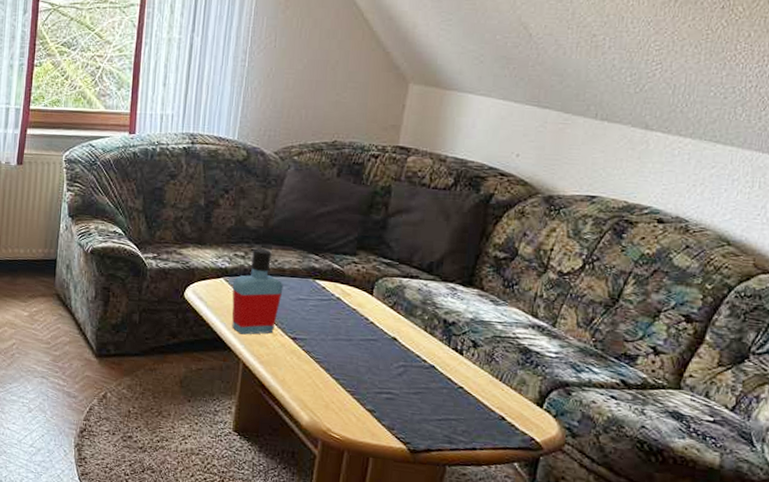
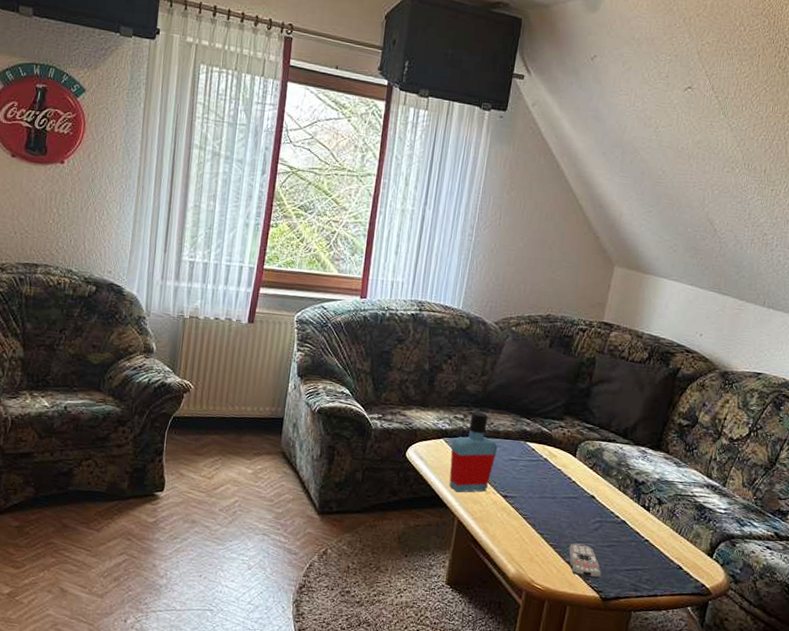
remote control: none [369,389,409,429] -> present [568,543,602,579]

